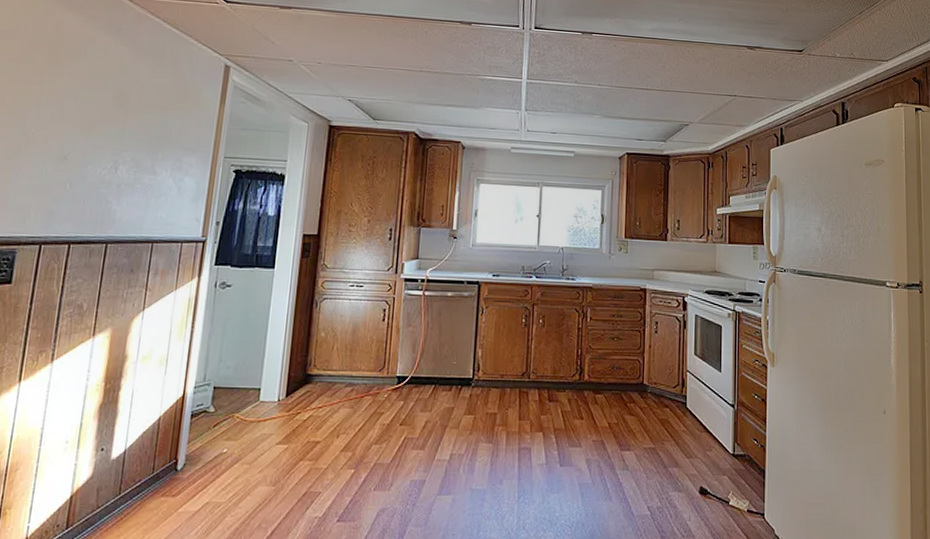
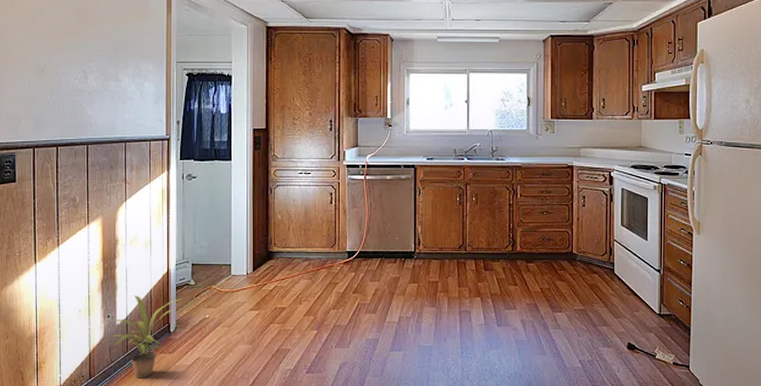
potted plant: none [104,424,195,529] -> present [113,295,181,379]

